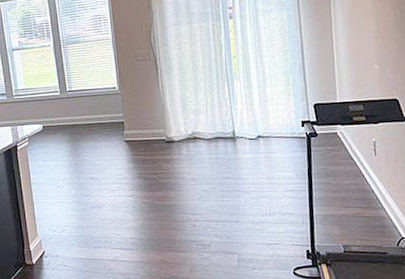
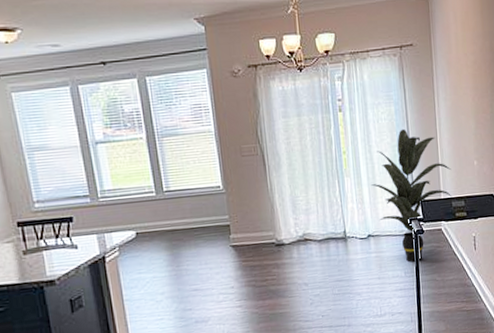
indoor plant: none [261,34,351,164] -> present [371,129,454,262]

